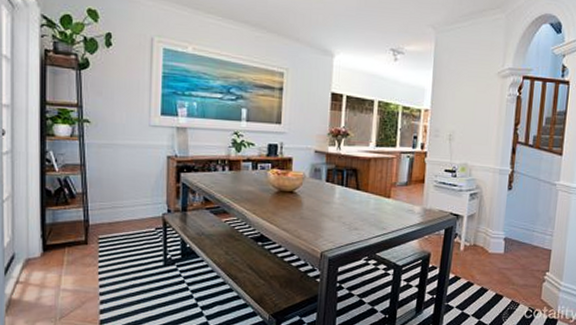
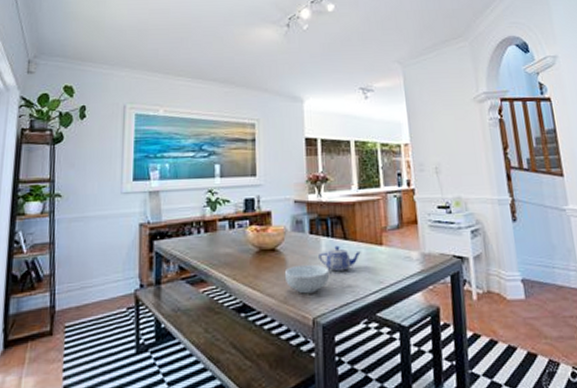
cereal bowl: none [299,207,340,232] -> present [284,264,330,294]
teapot: none [332,194,370,216] -> present [319,245,361,272]

